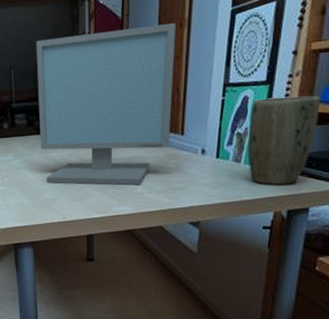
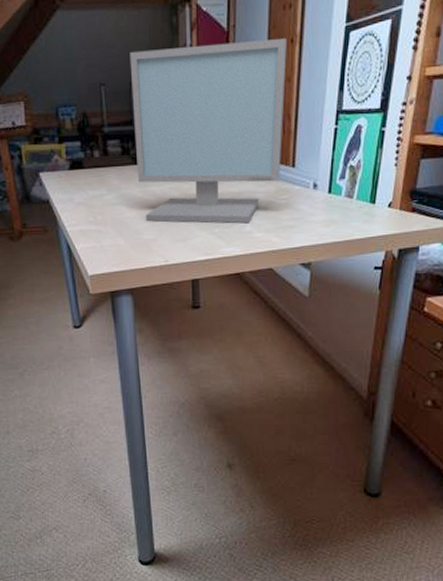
plant pot: present [247,95,320,185] -> none [360,126,432,222]

